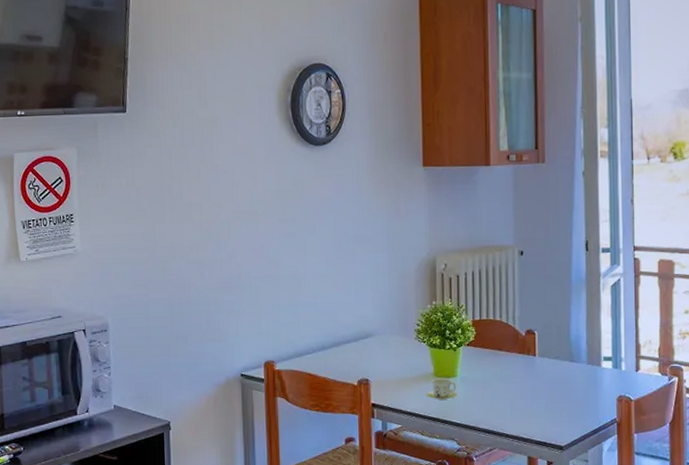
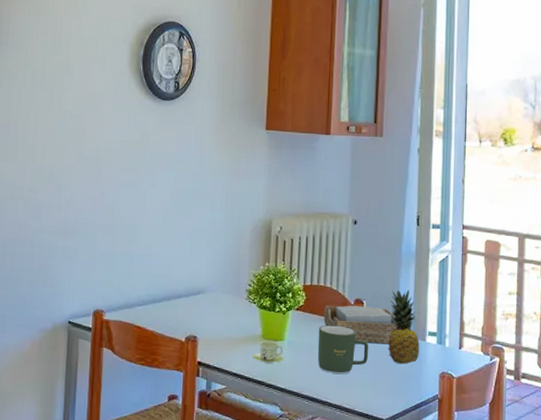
mug: none [490,358,543,406] -> present [317,325,369,375]
napkin holder: none [495,336,572,373] -> present [323,305,398,345]
fruit: none [562,315,595,391] -> present [388,288,420,364]

